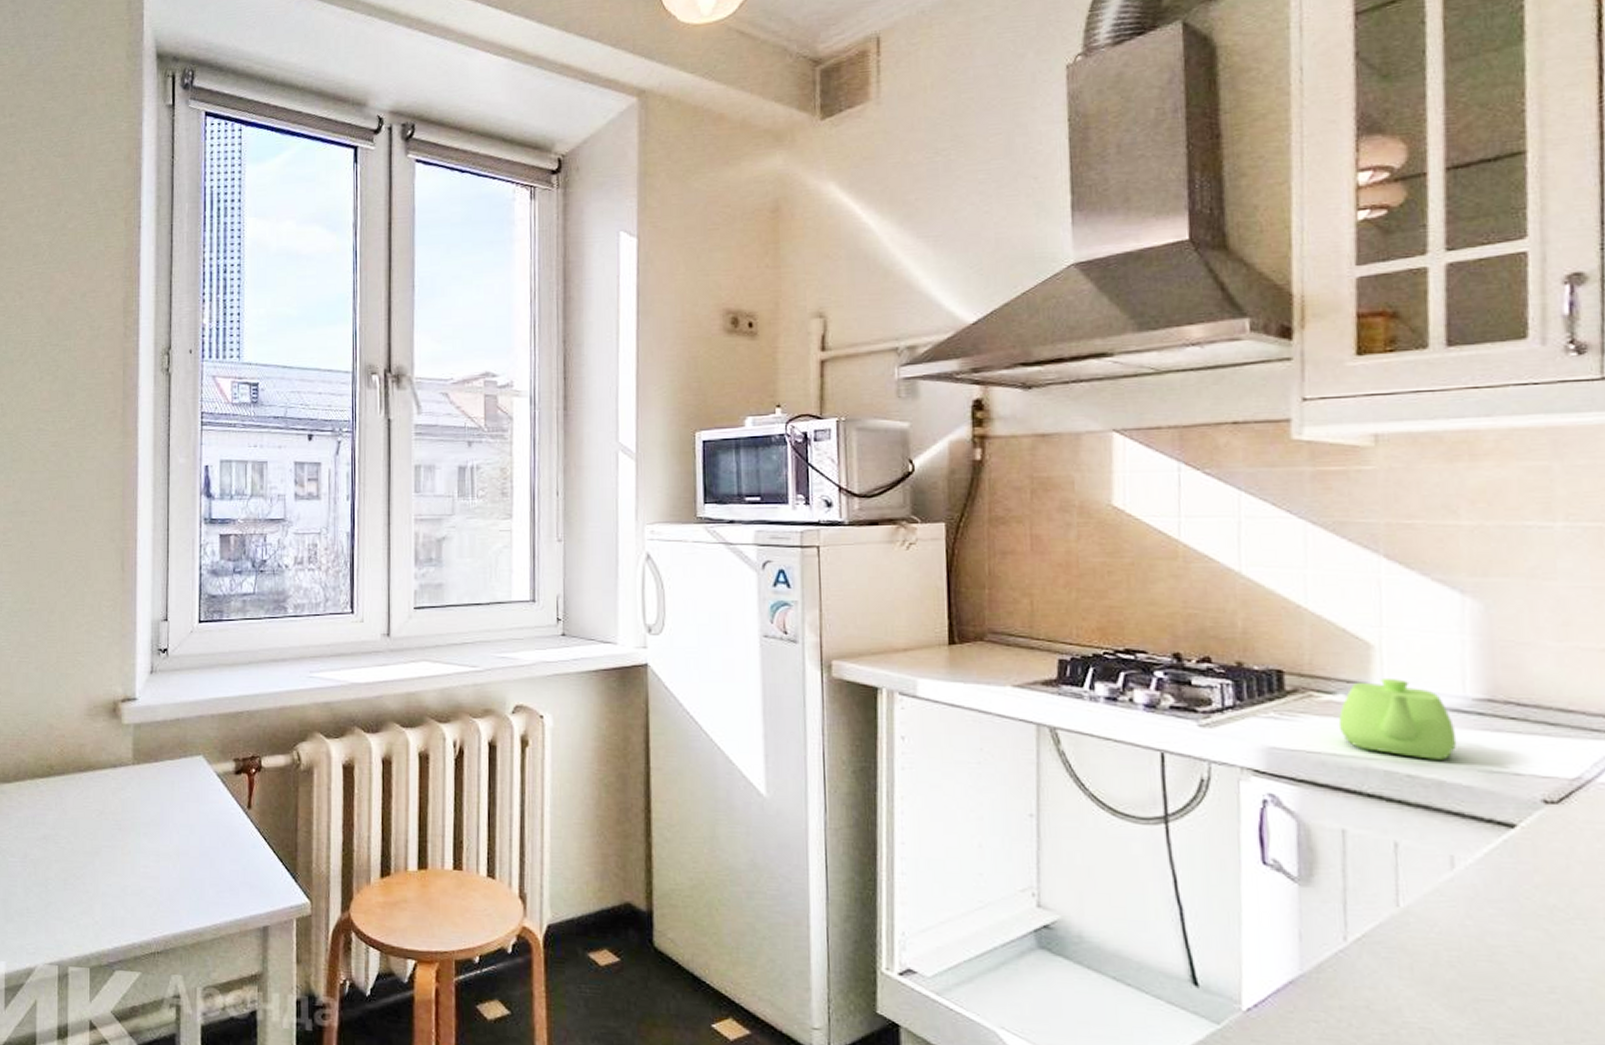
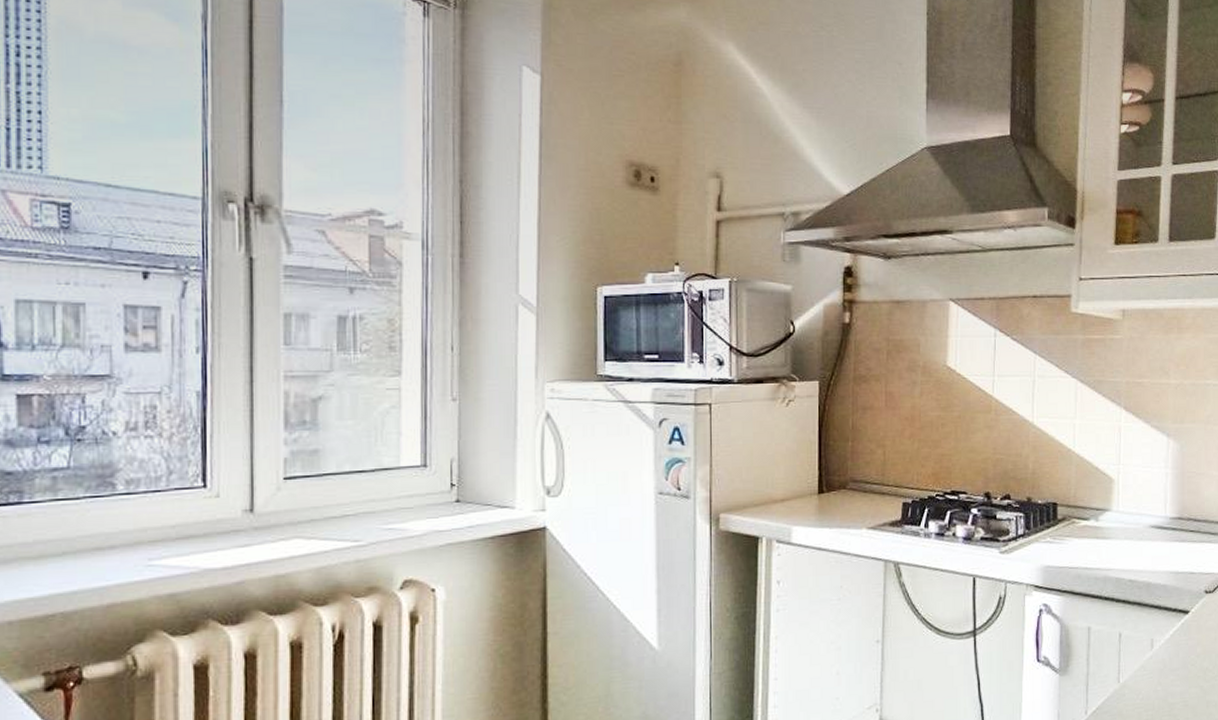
teapot: present [1338,679,1457,760] -> none [1090,505,1160,567]

